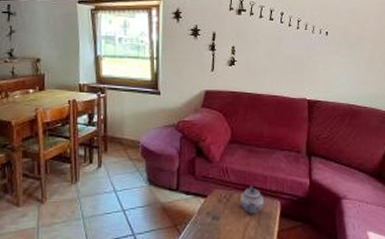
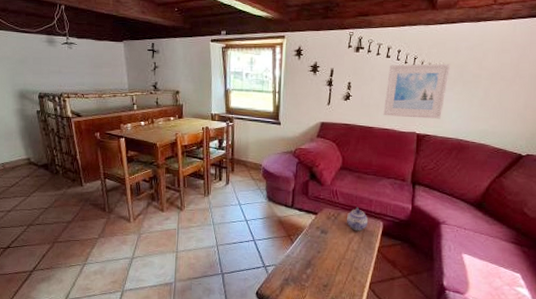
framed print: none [271,26,335,84] -> present [383,63,451,119]

